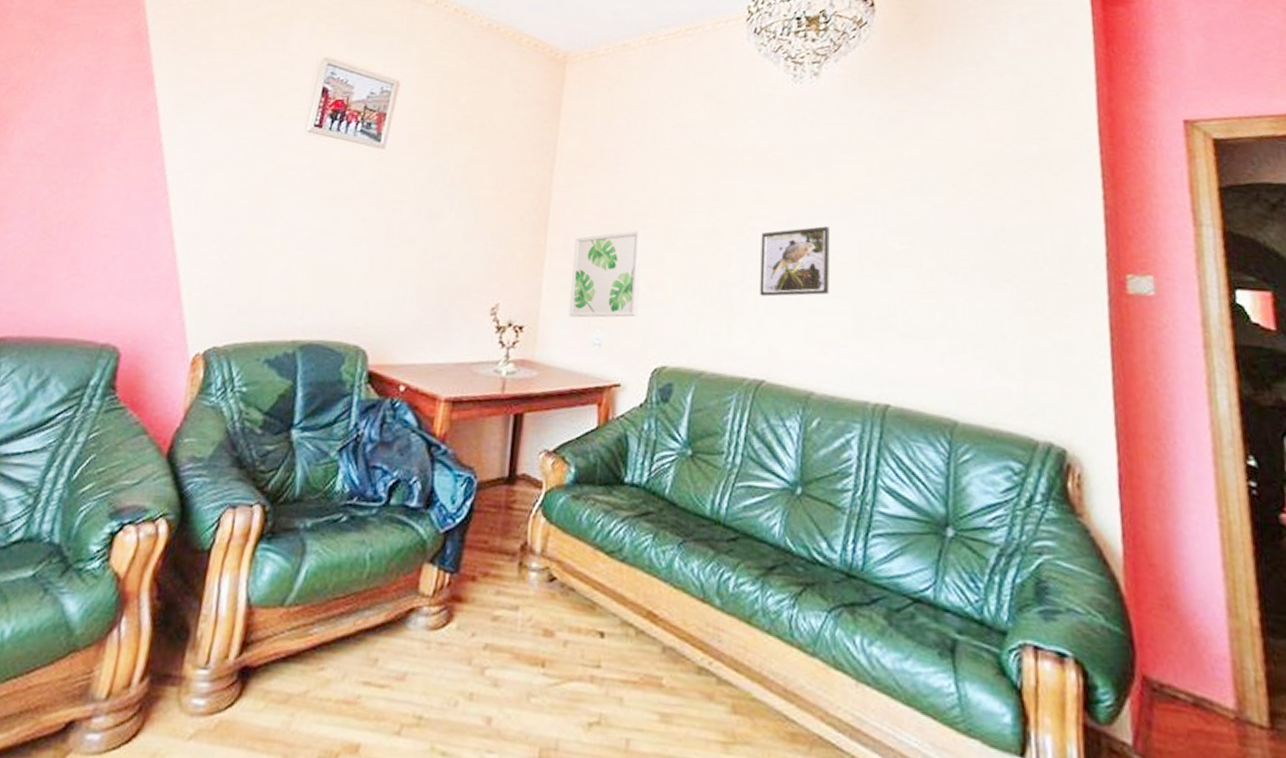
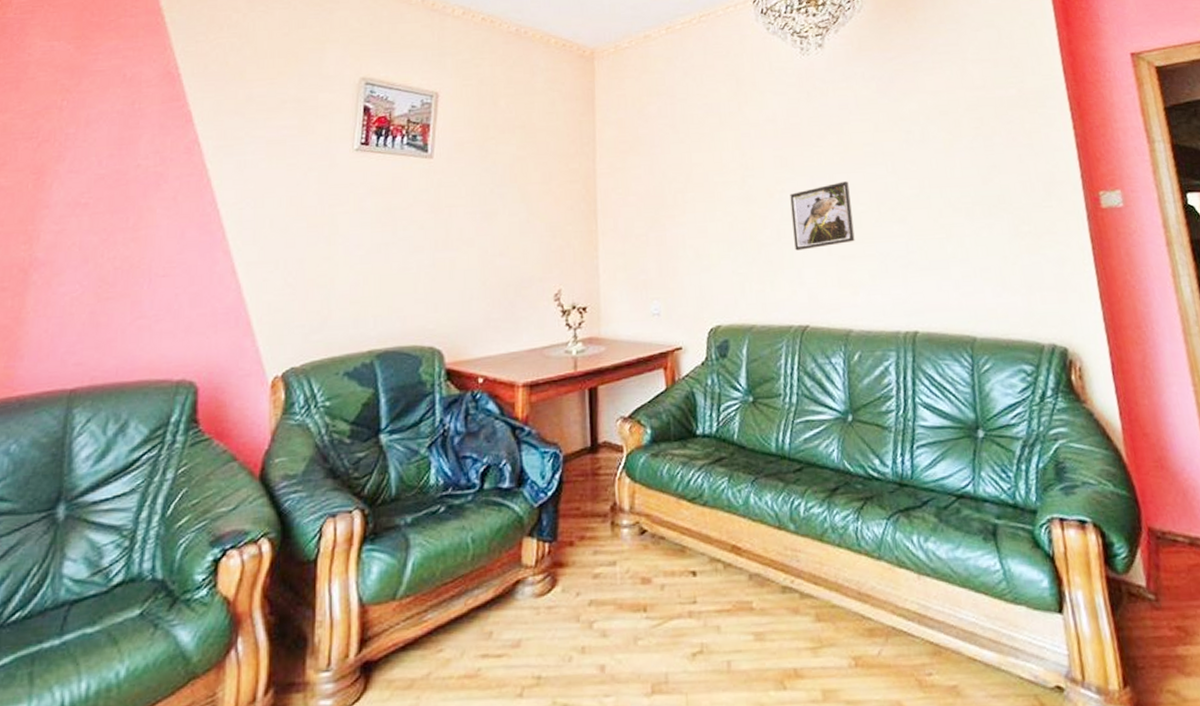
wall art: present [569,230,644,318] -> none [624,205,690,293]

